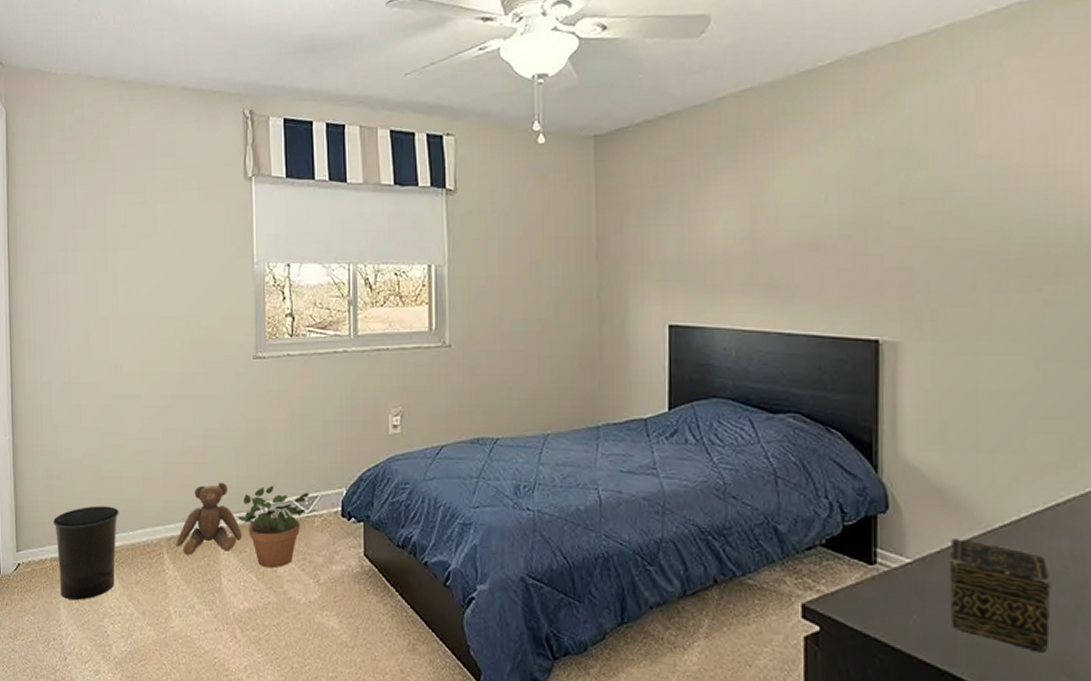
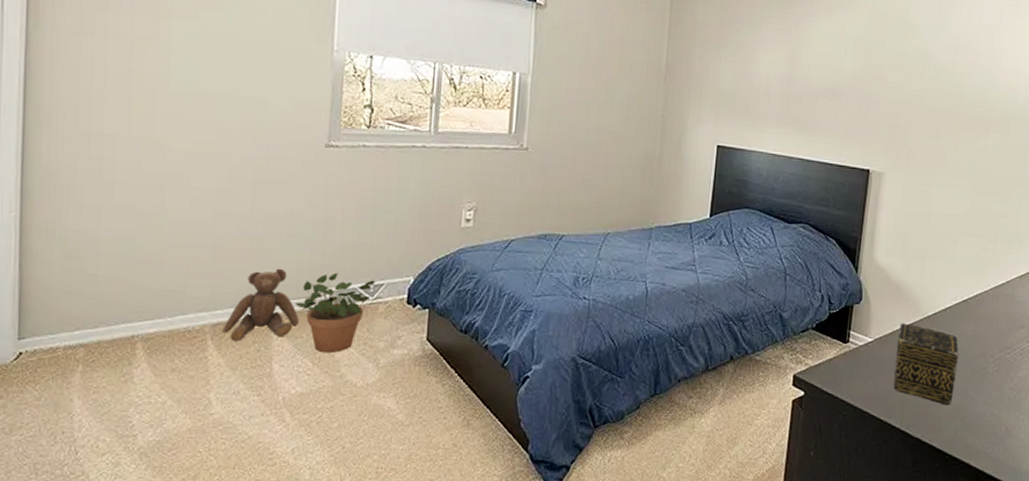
waste bin: present [53,506,119,600] -> none [70,290,156,390]

